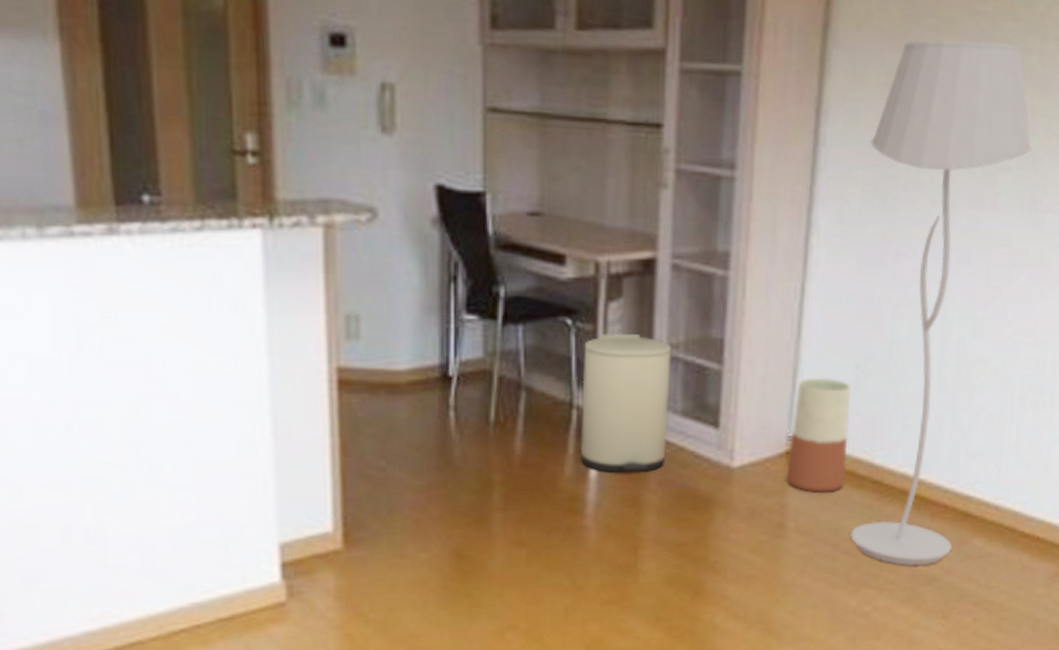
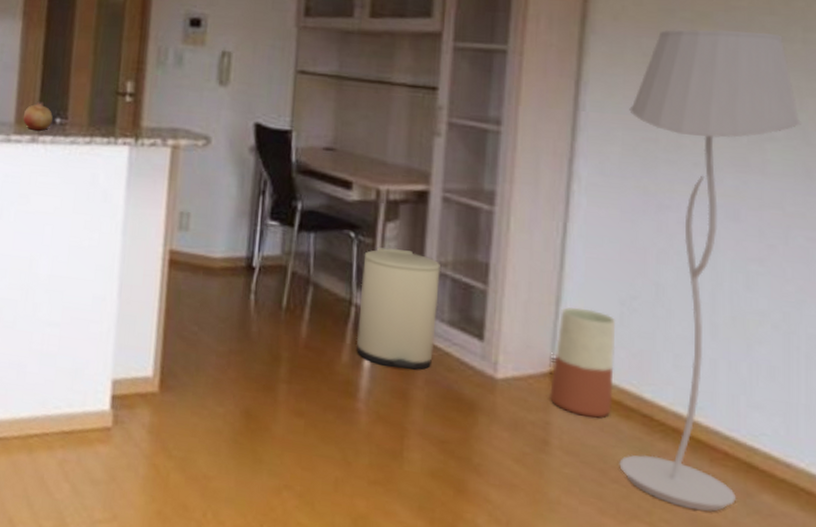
fruit: none [87,170,137,217] -> present [23,101,53,132]

